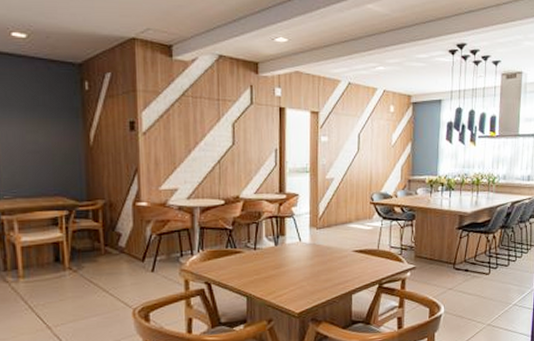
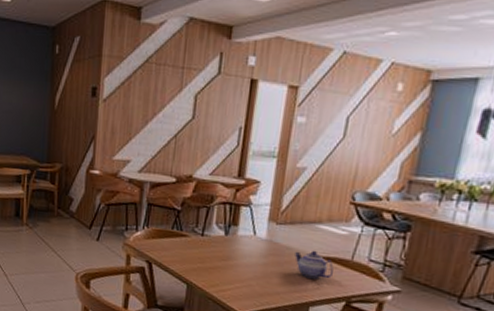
teapot: none [335,246,366,271] -> present [295,250,334,280]

